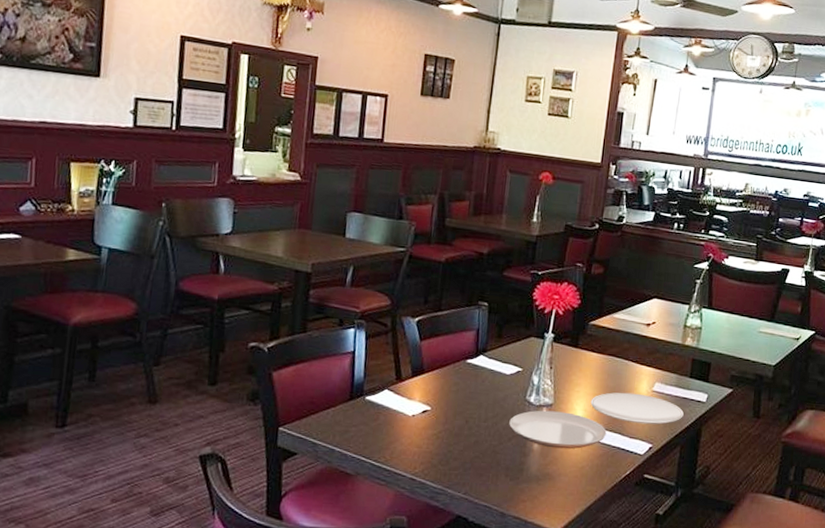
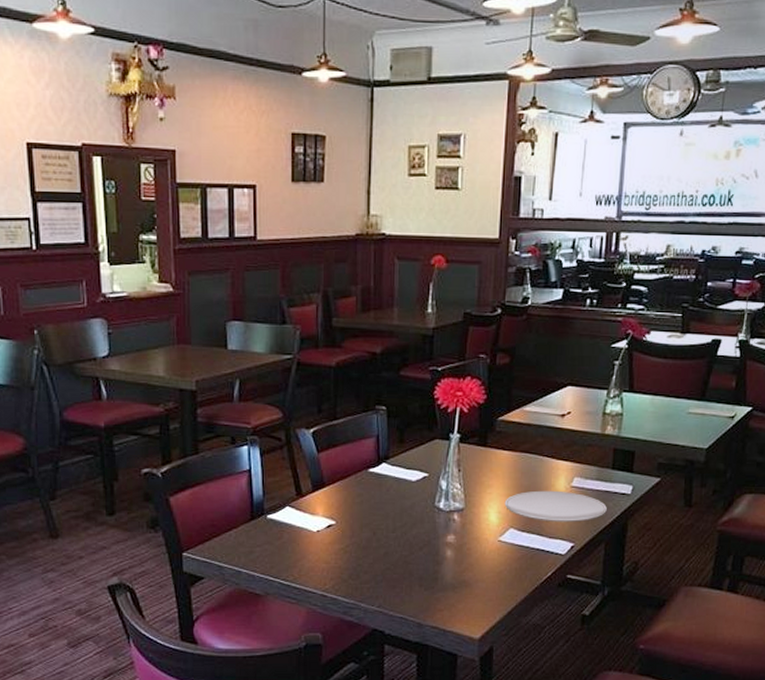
plate: present [509,410,607,449] -> none [419,516,524,554]

